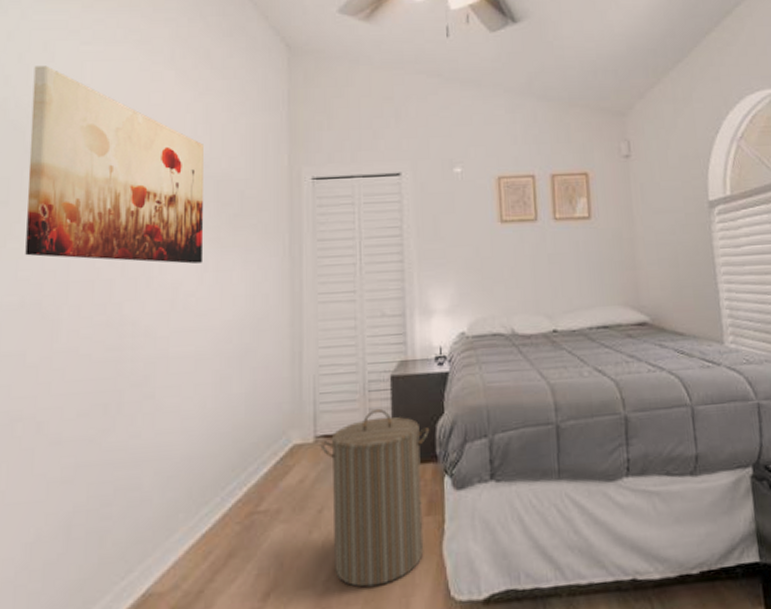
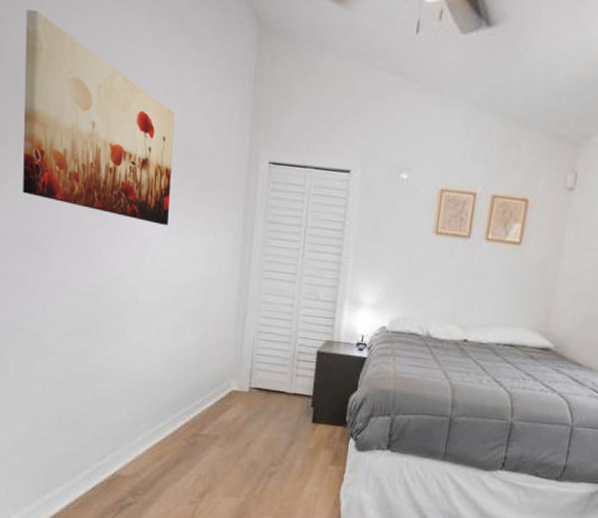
laundry hamper: present [320,408,430,588] -> none [253,375,344,507]

